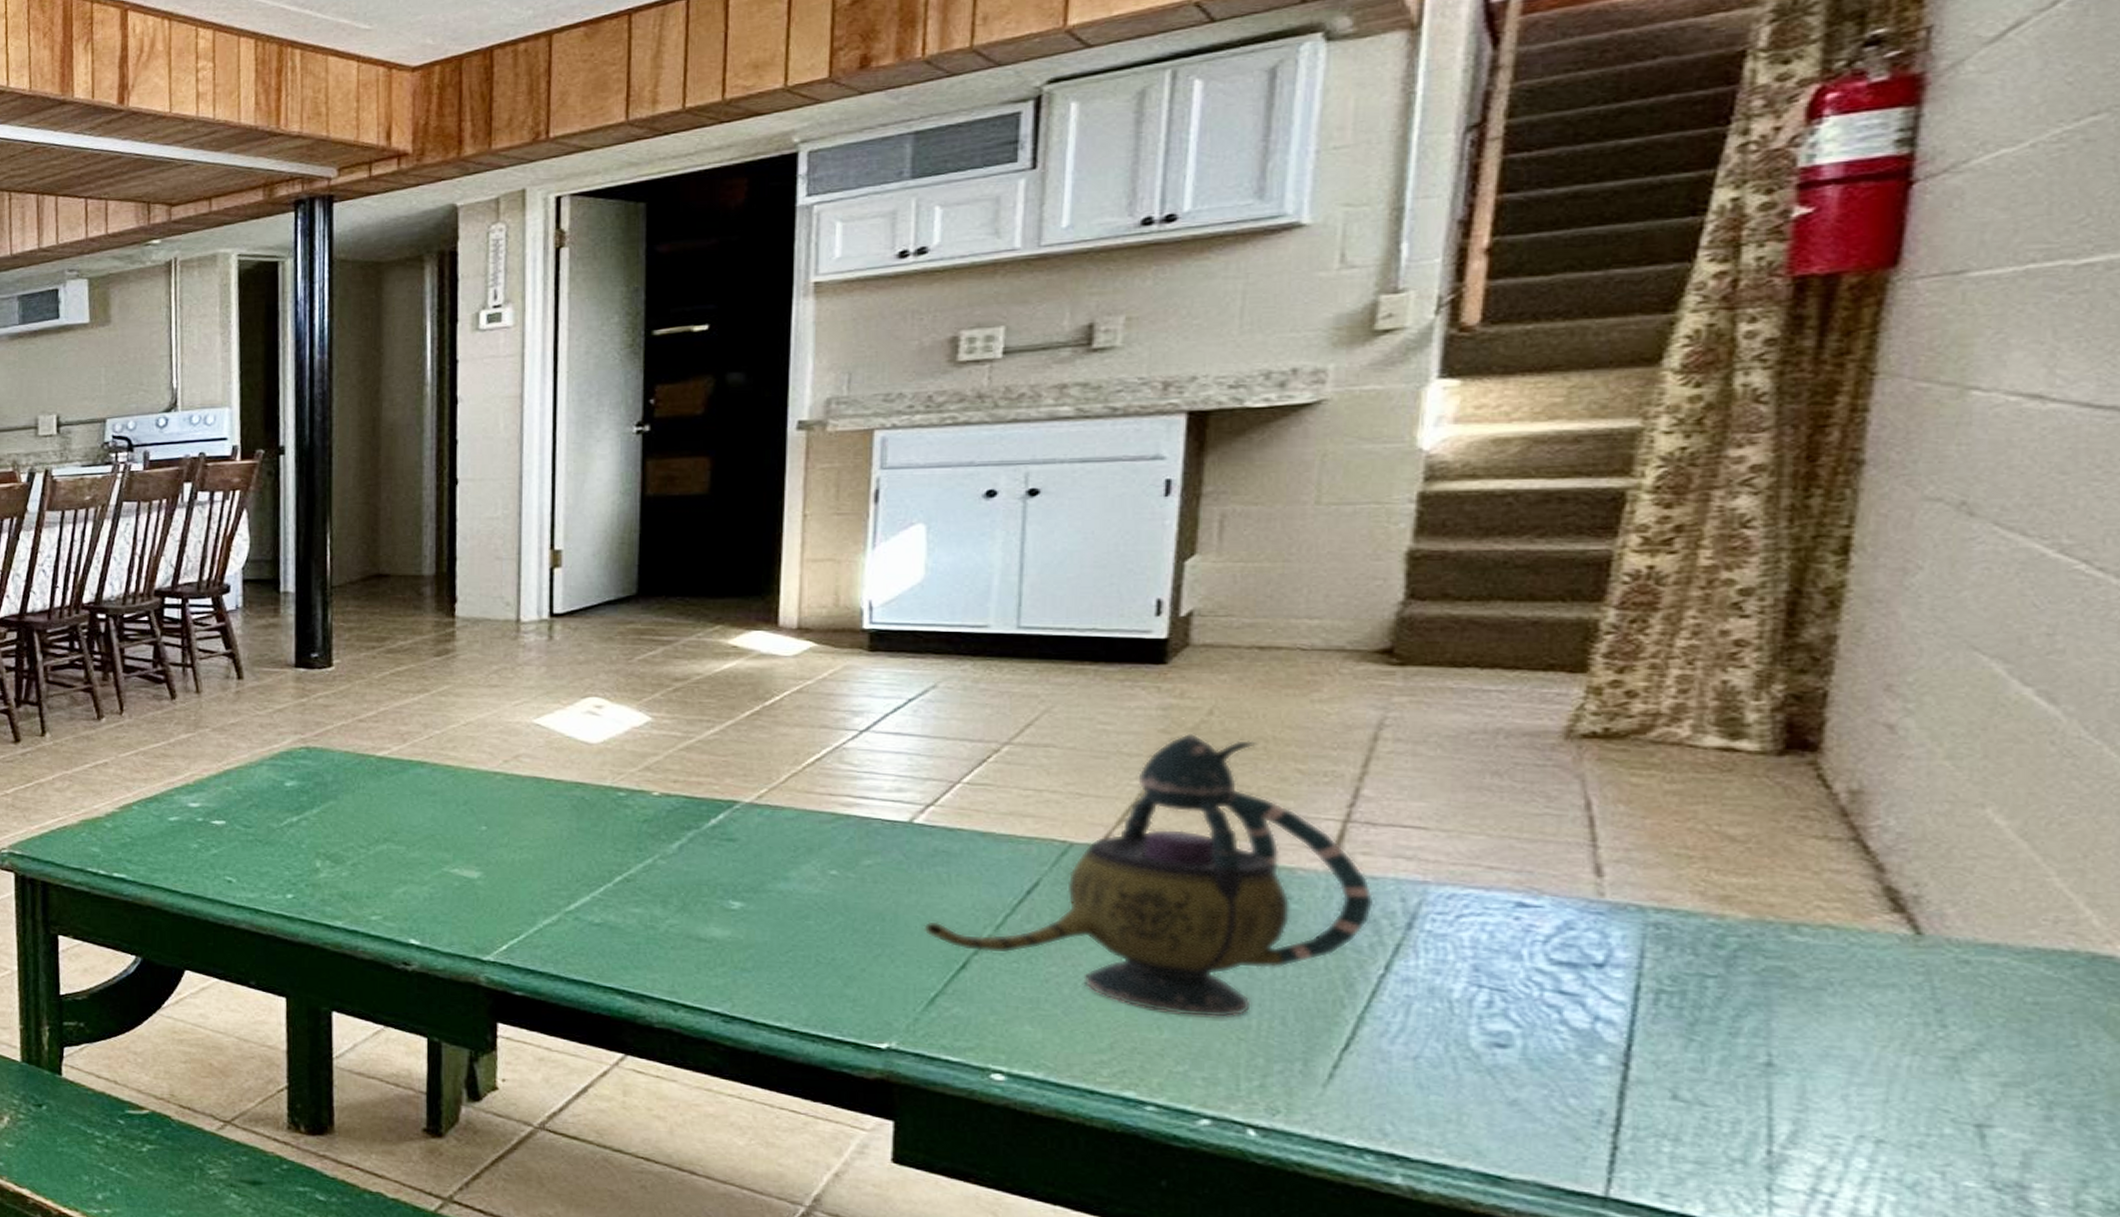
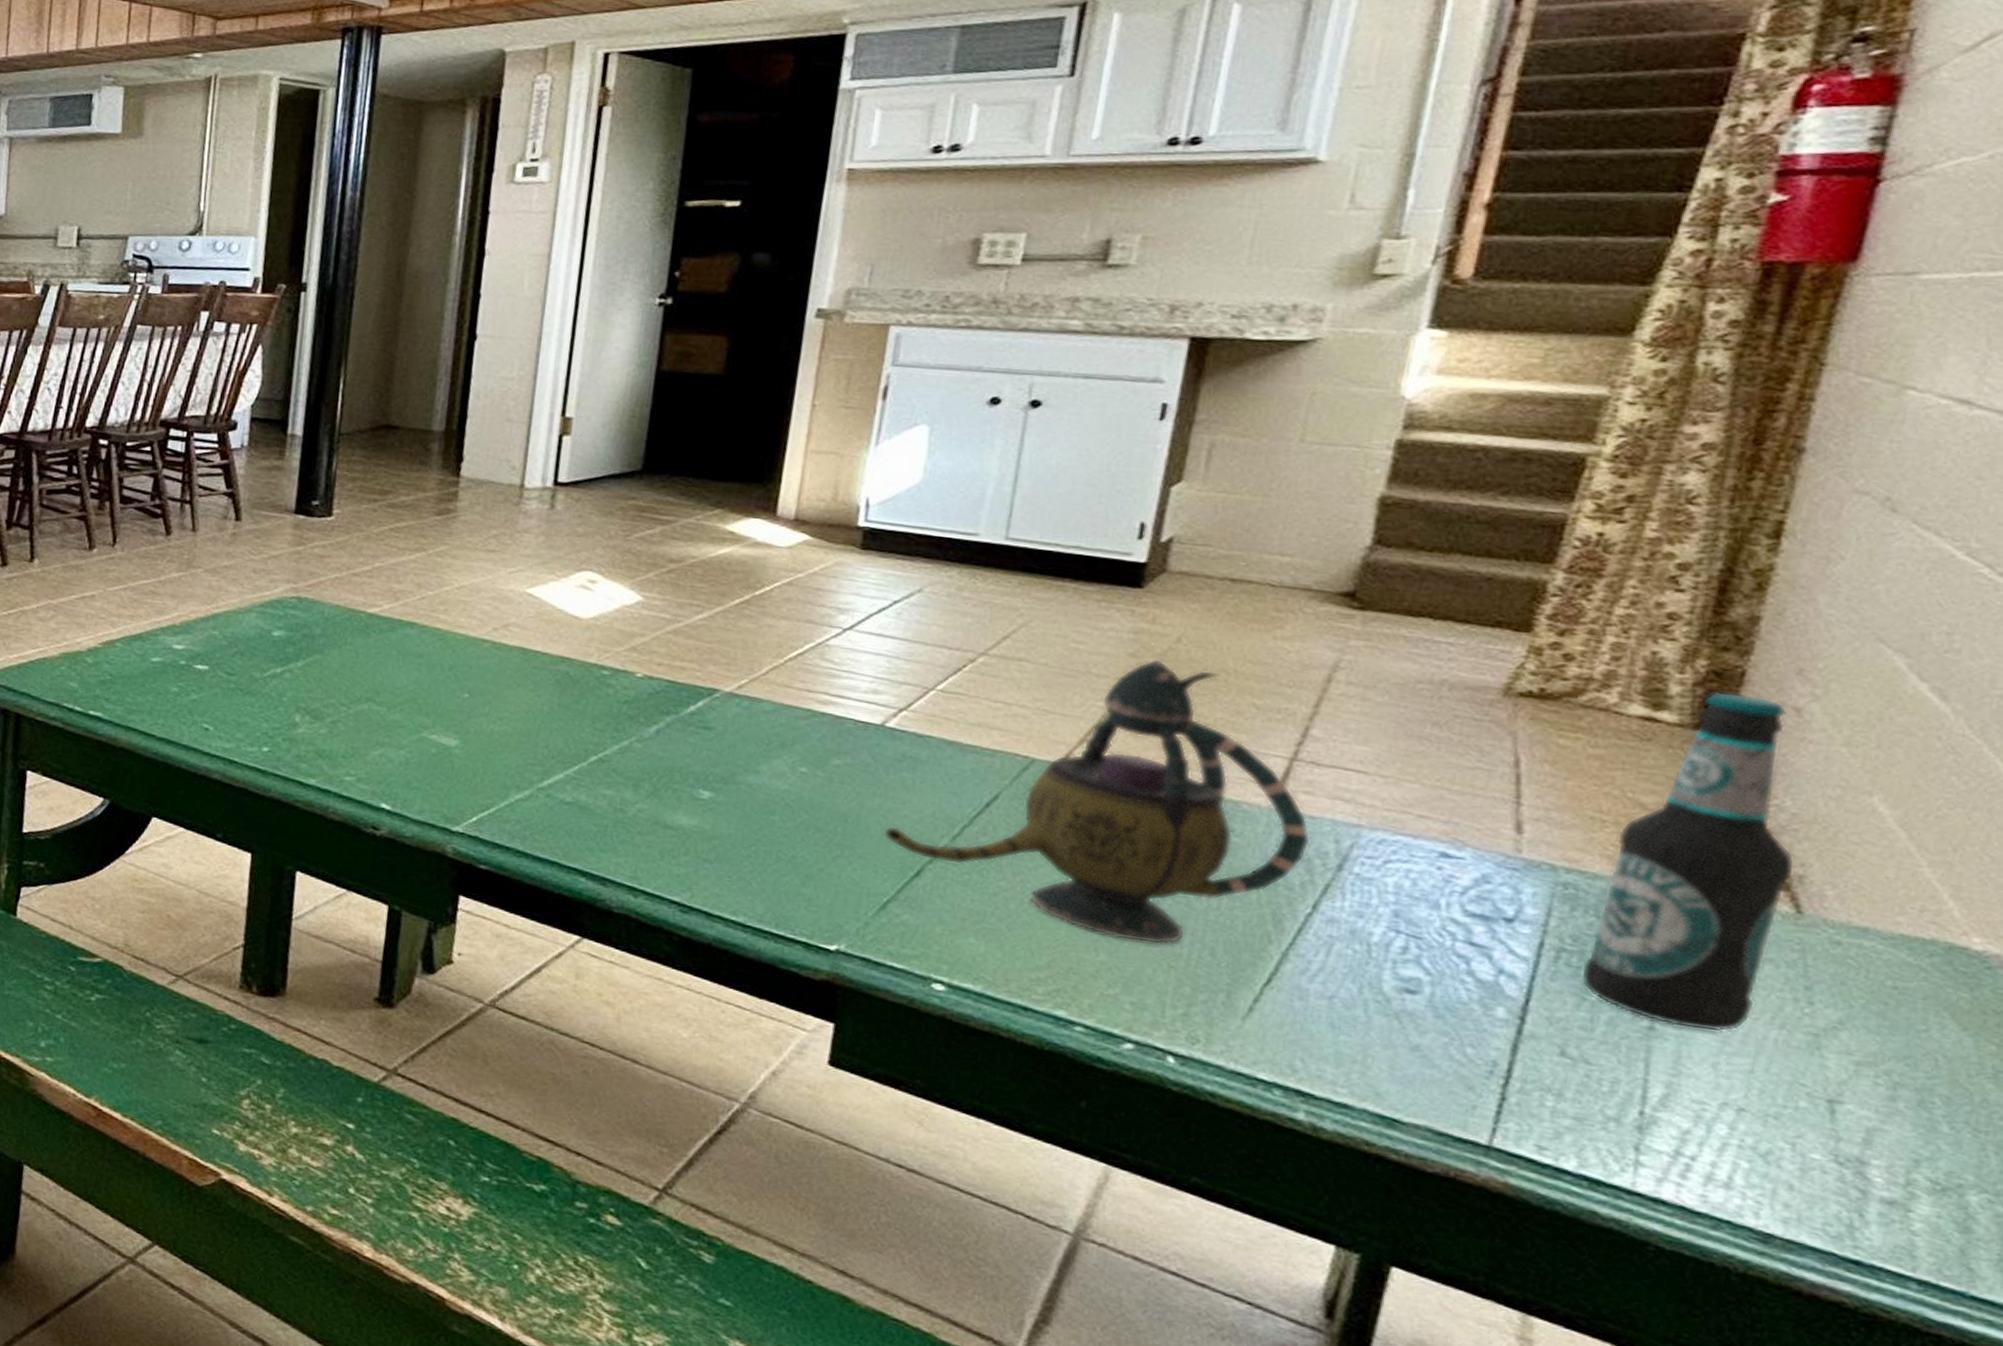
bottle: none [1685,714,1909,1064] -> present [1581,691,1796,1032]

